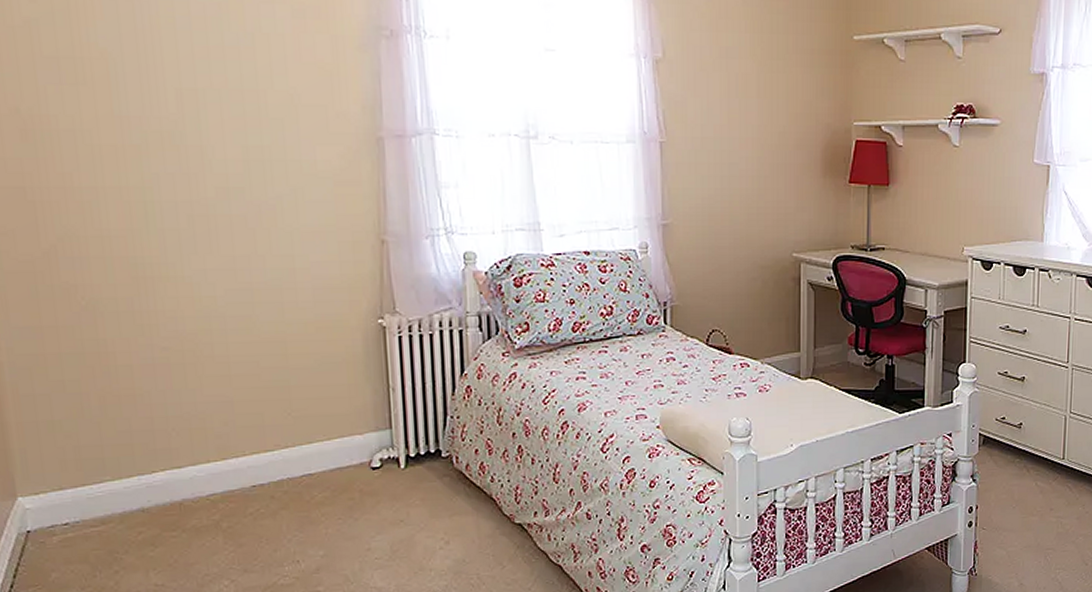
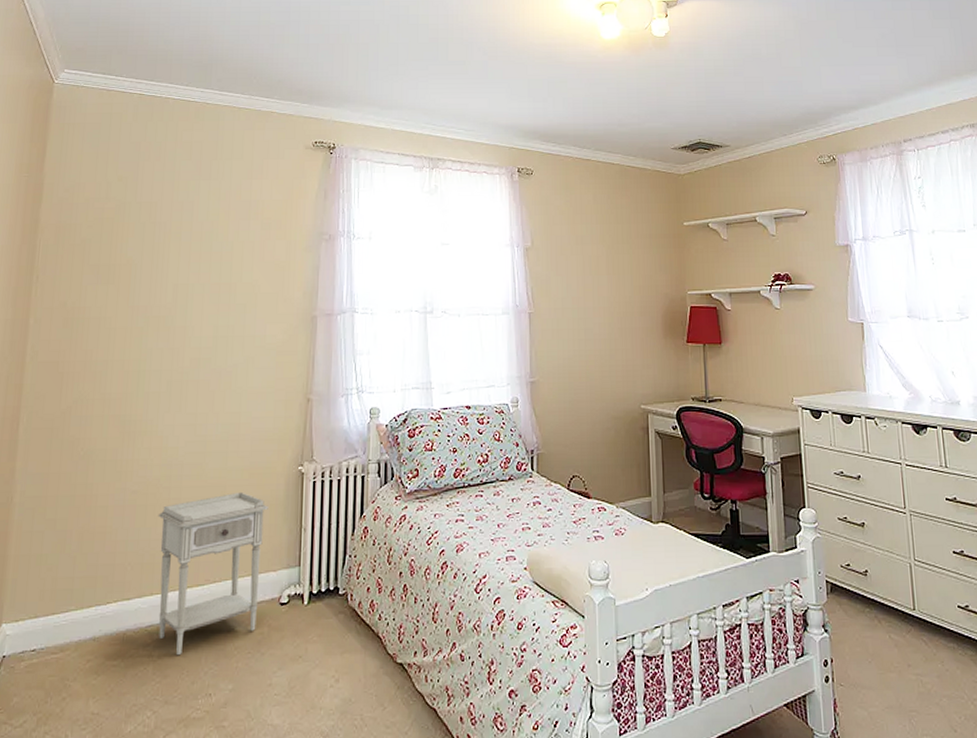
nightstand: none [202,348,345,525] -> present [158,491,268,656]

